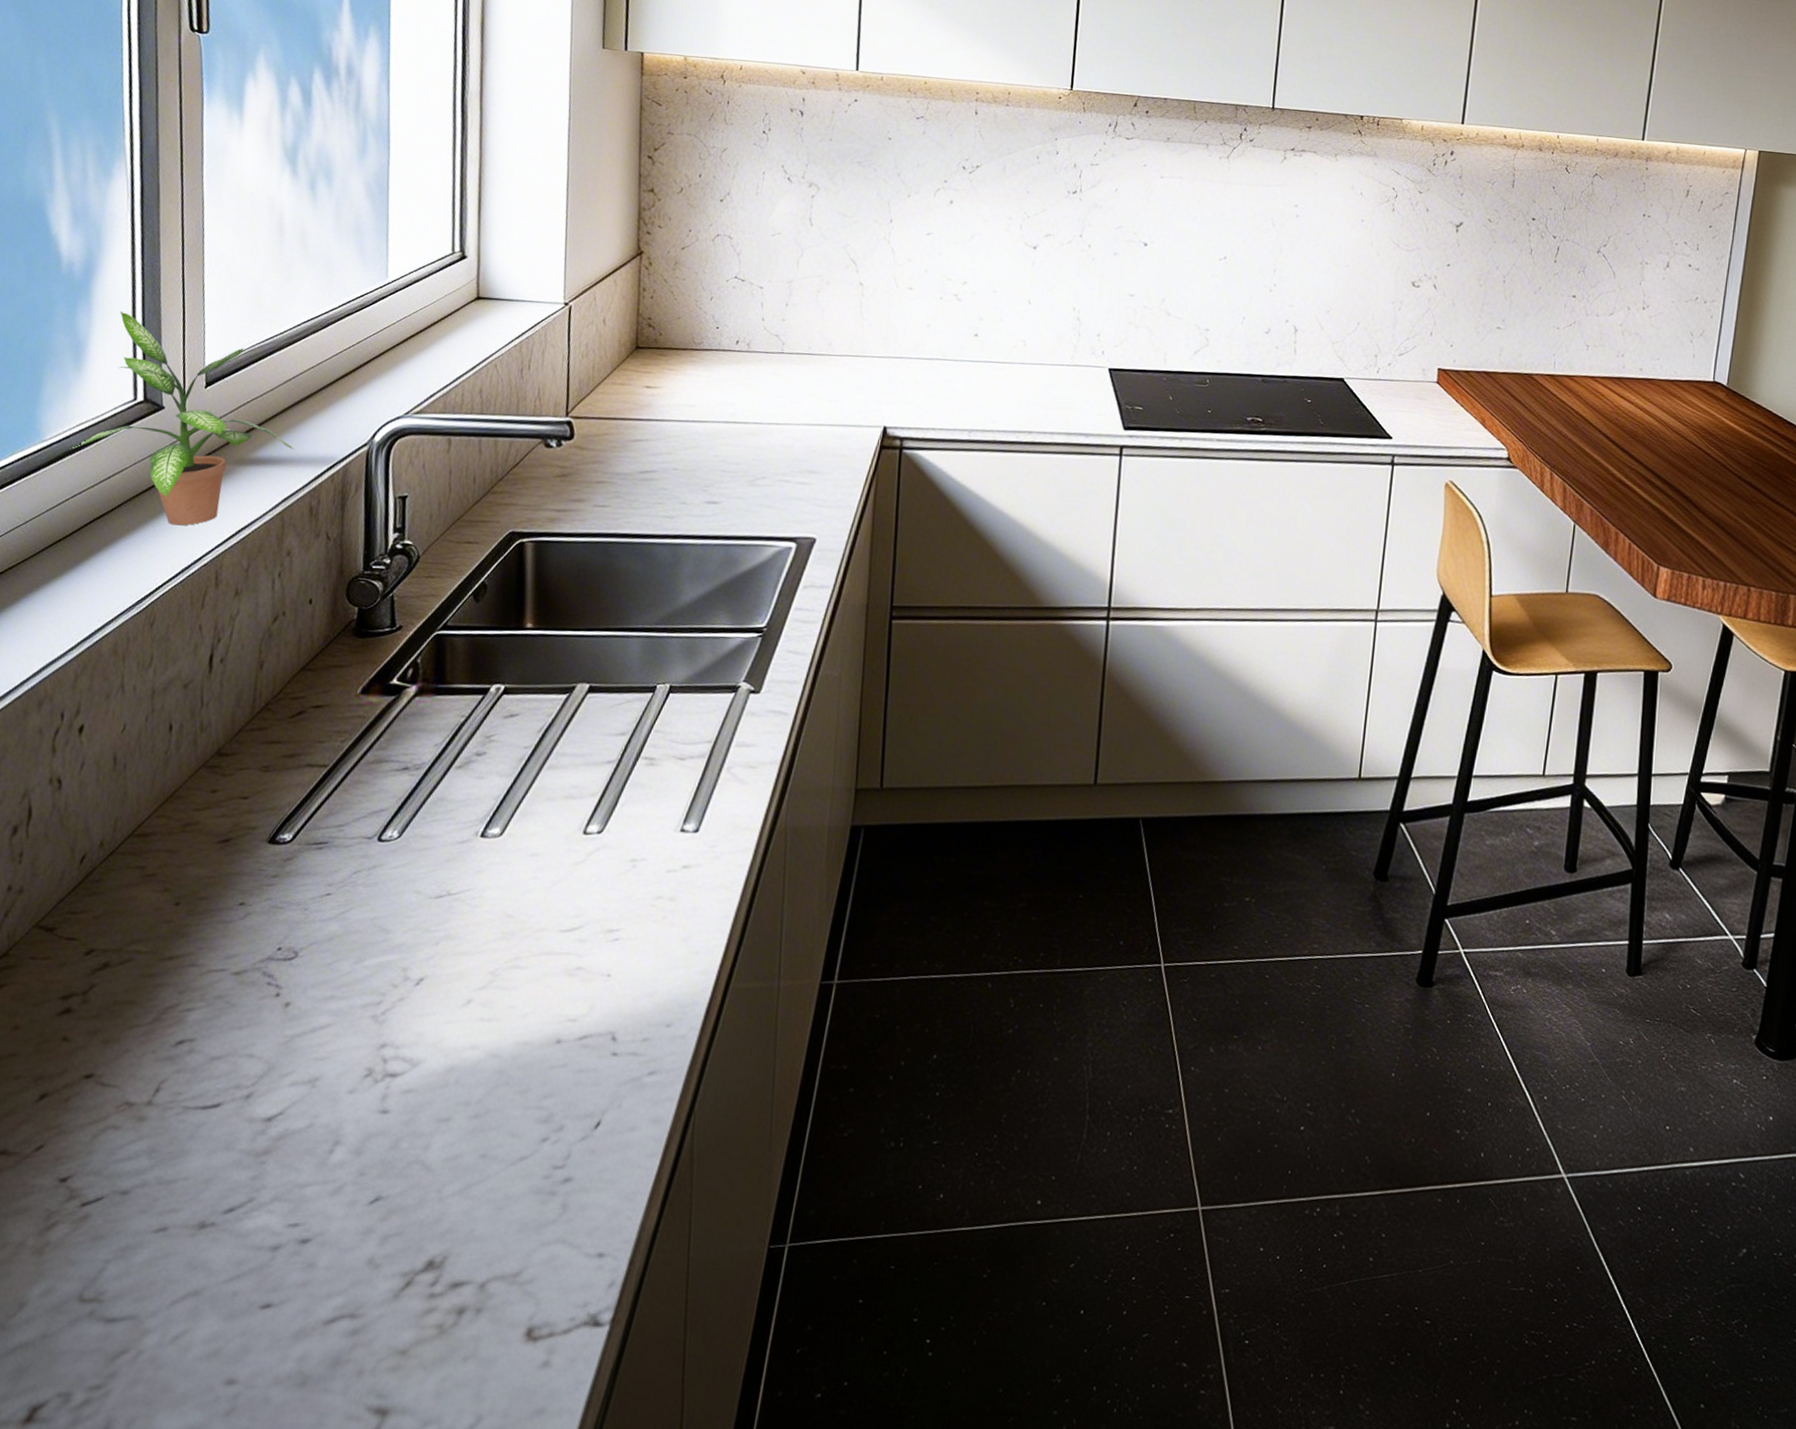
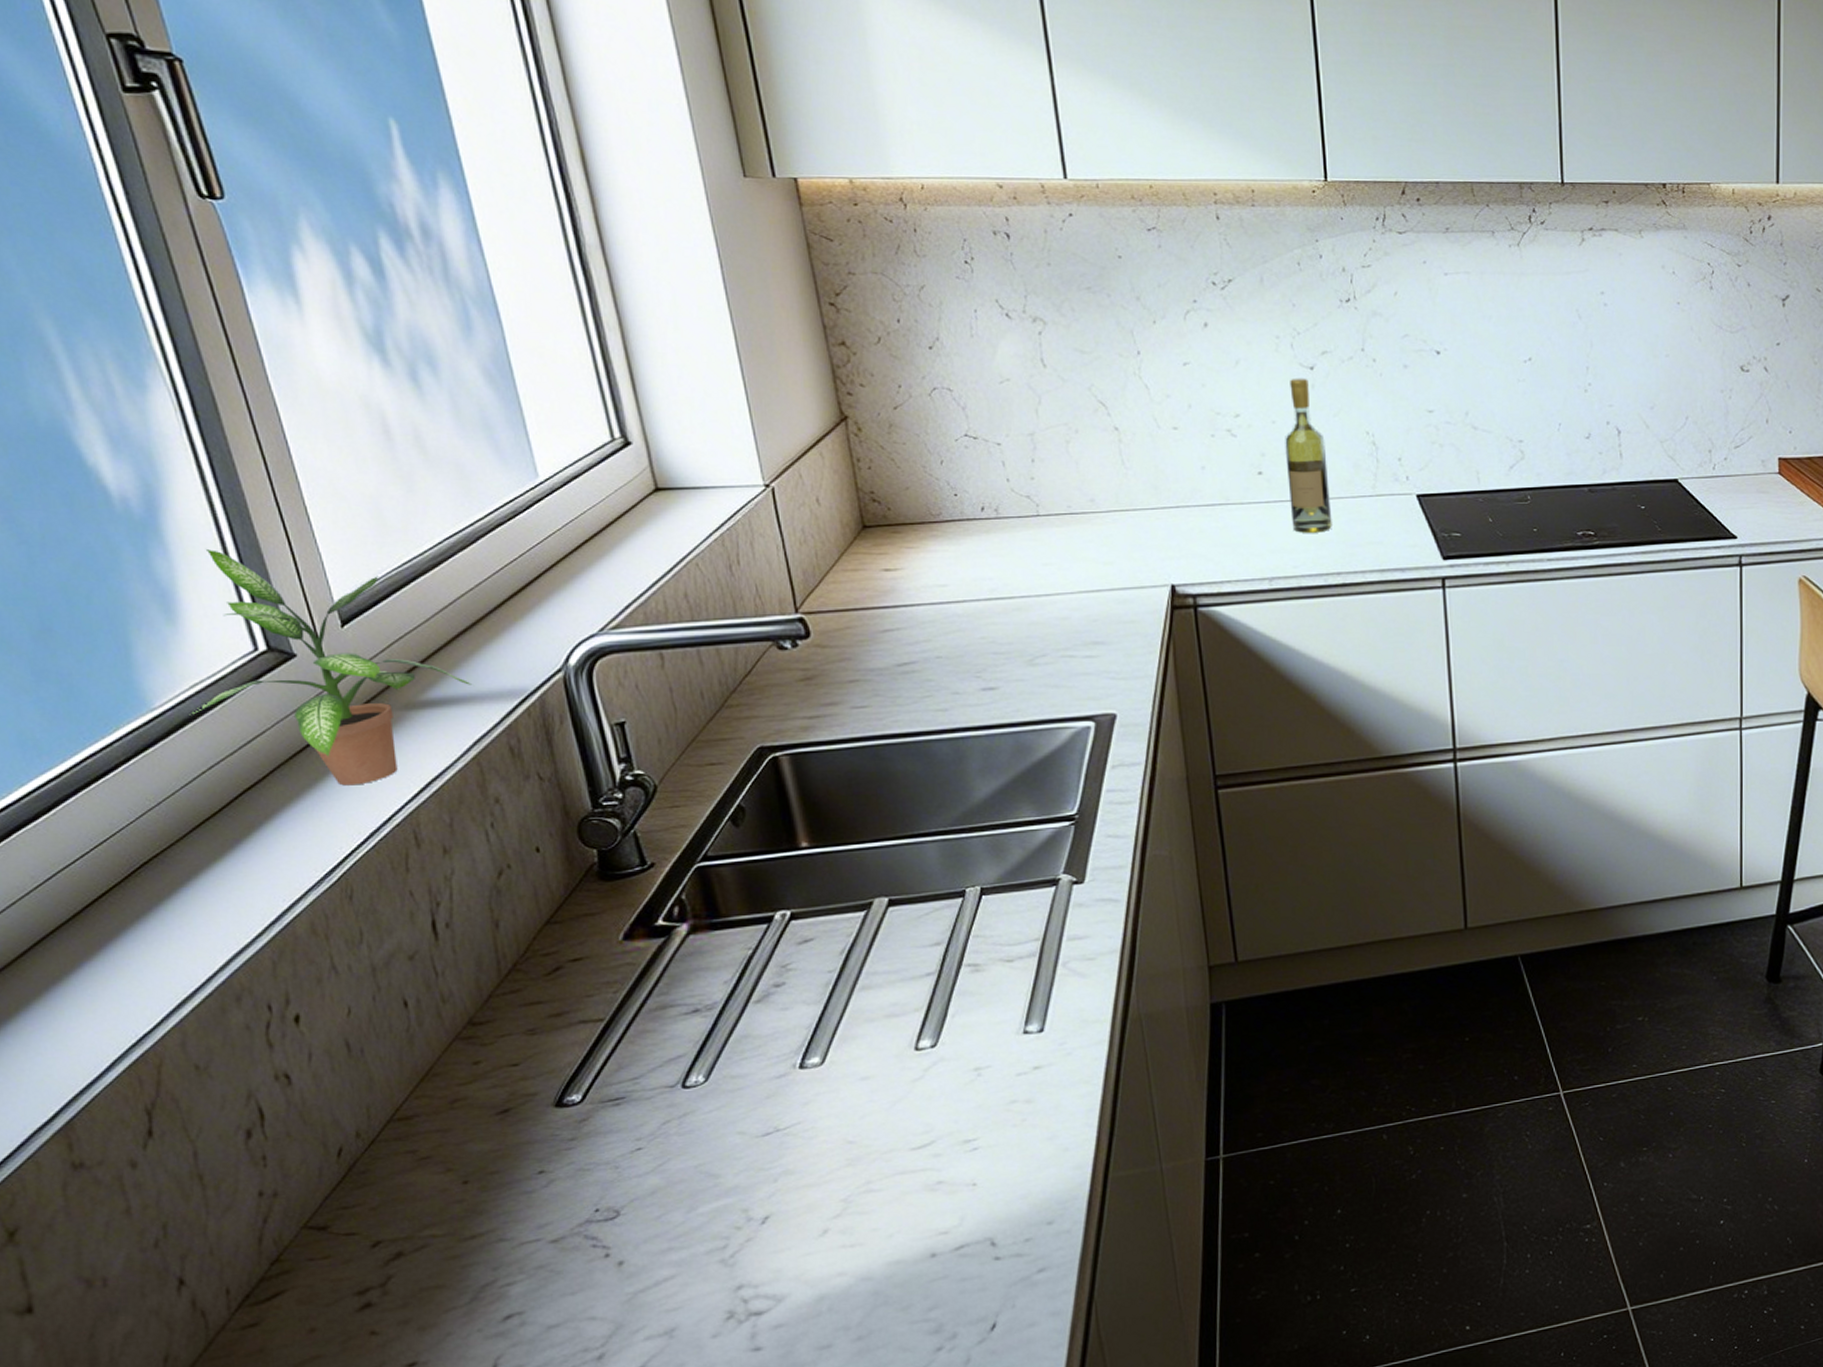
bottle: none [996,255,1037,394] -> present [1284,378,1332,533]

